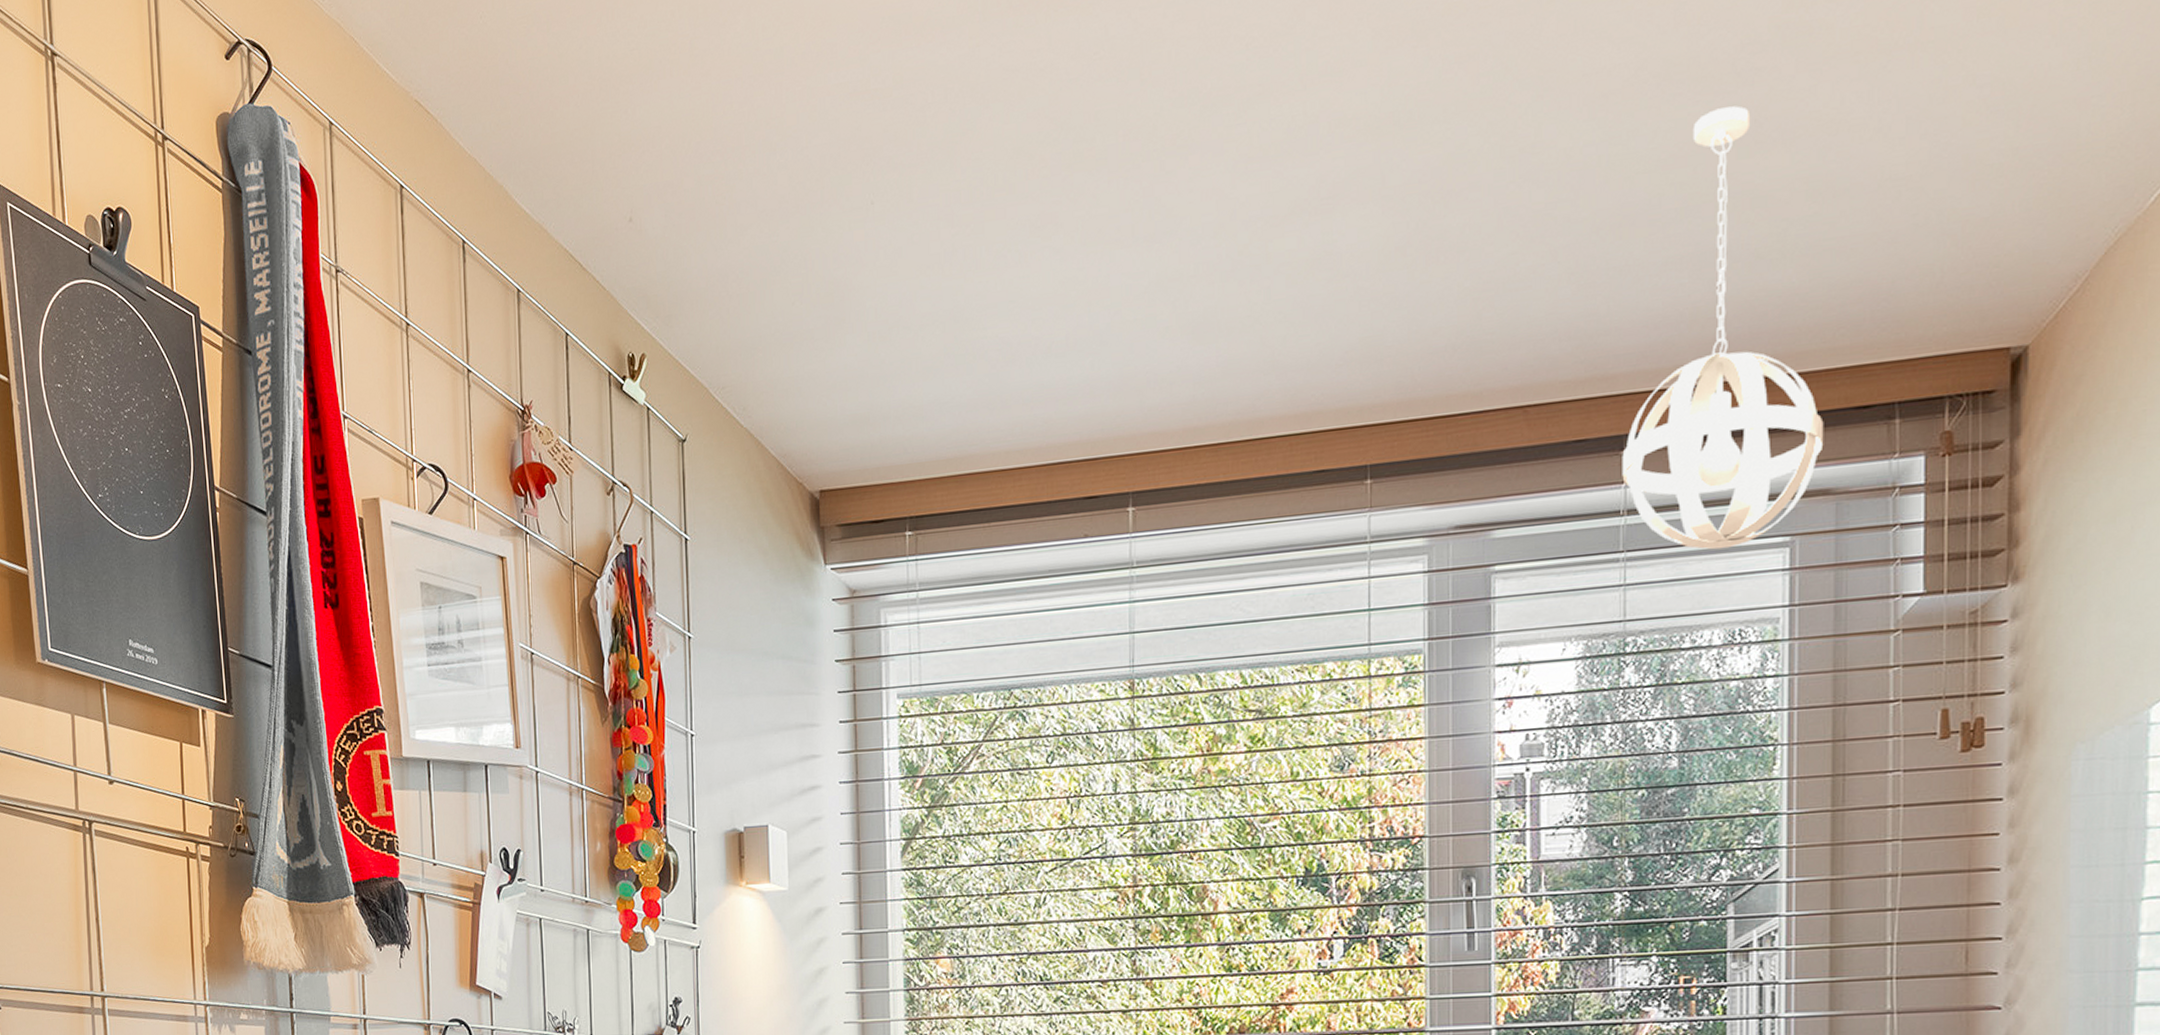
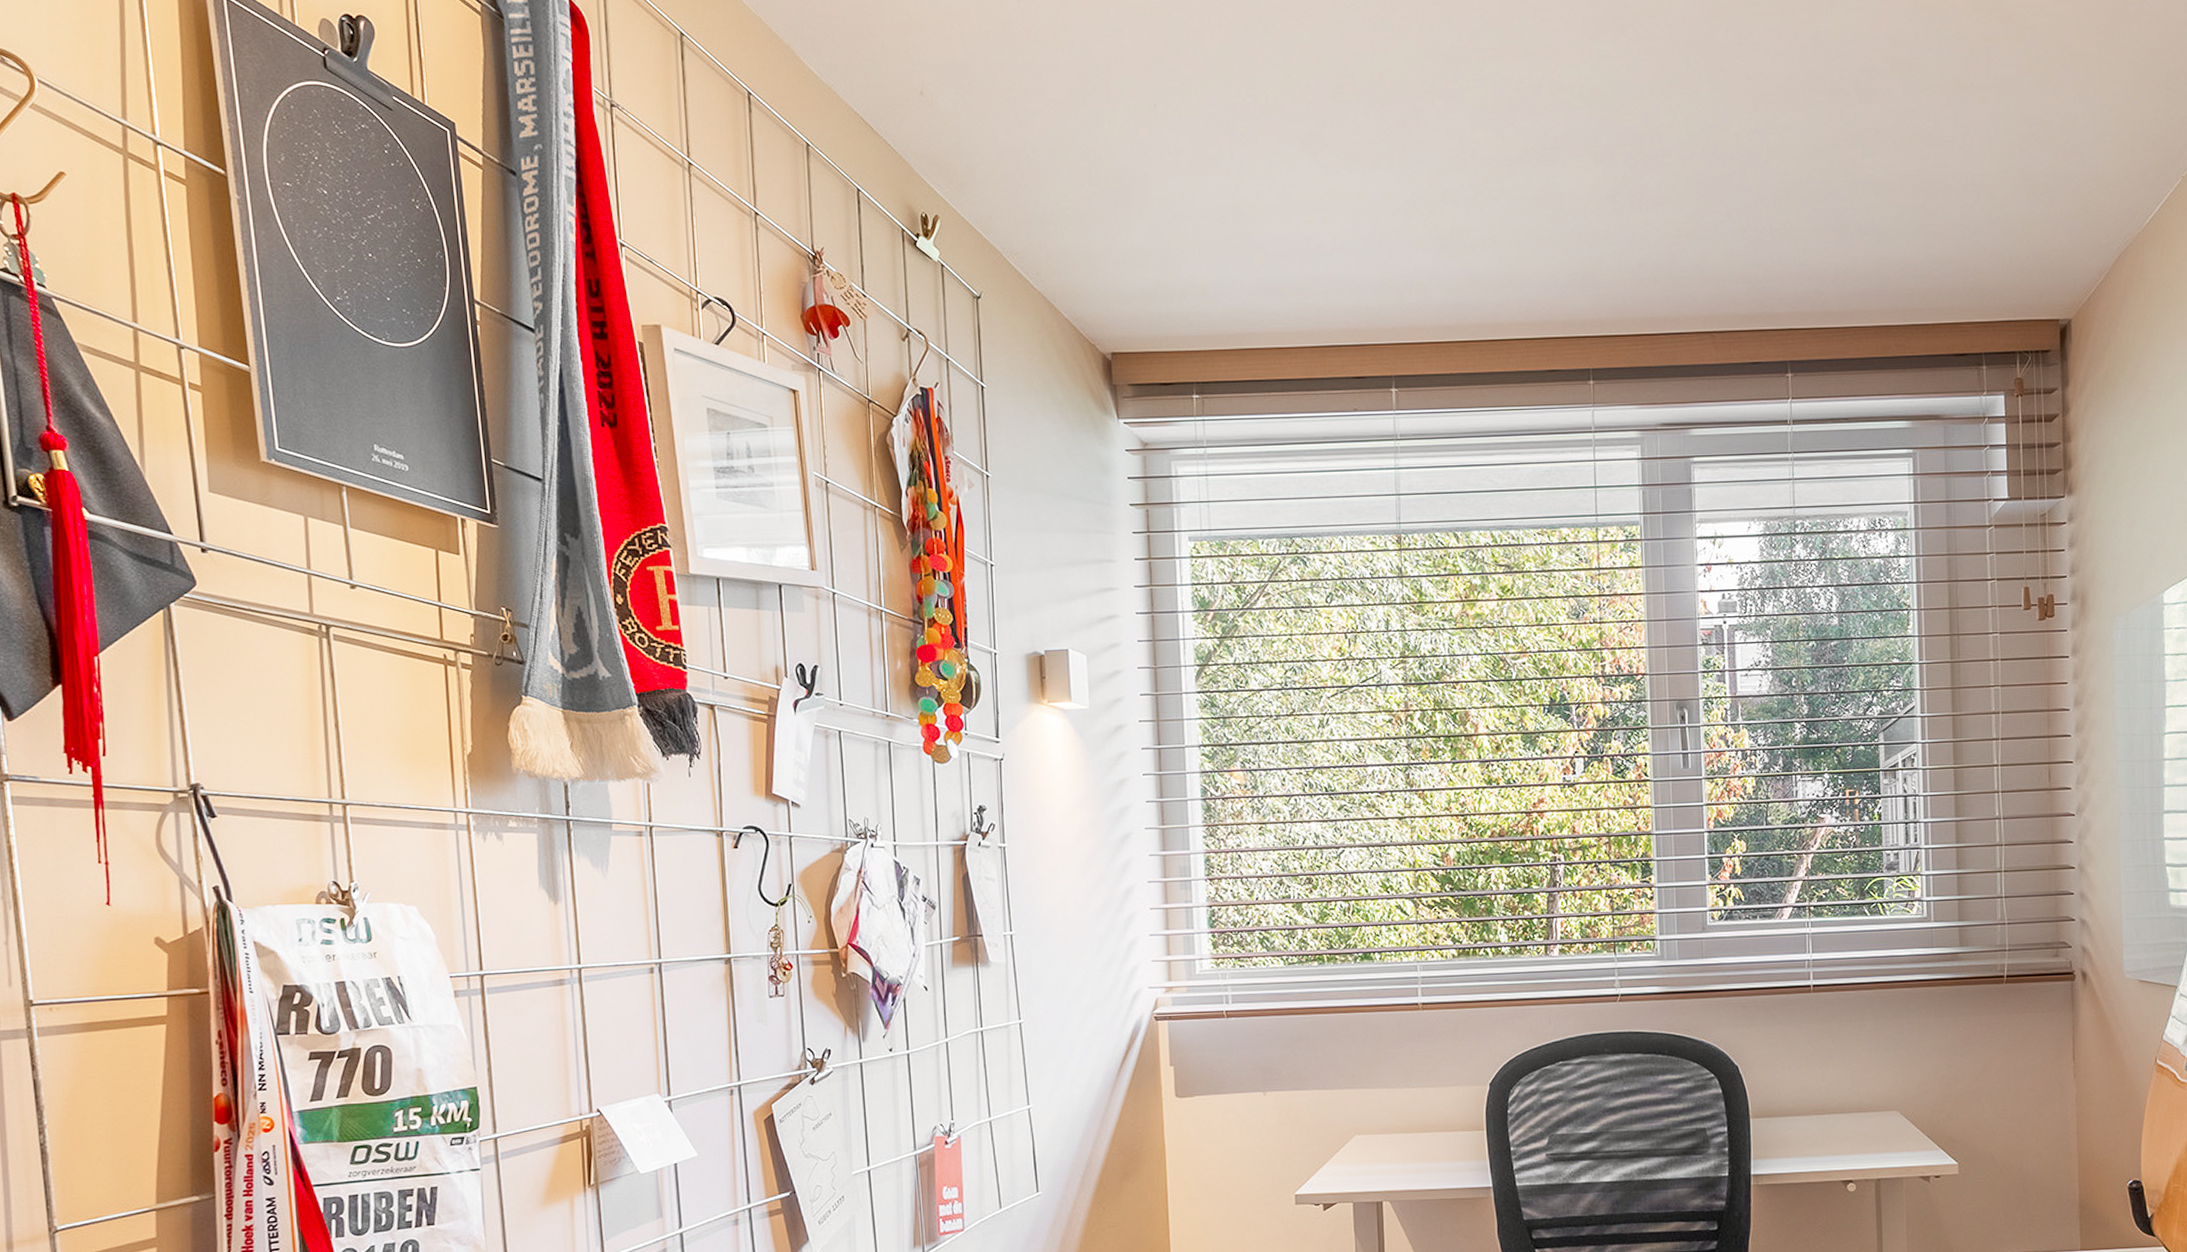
pendant light: present [1622,106,1824,550] -> none [1787,116,1934,456]

